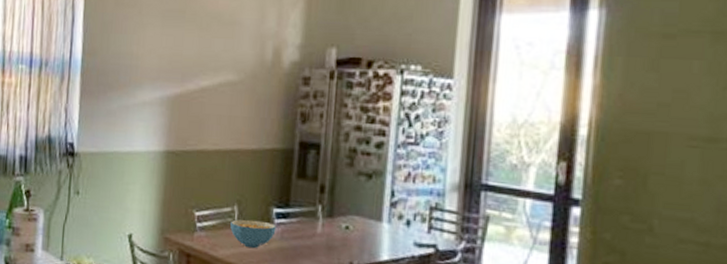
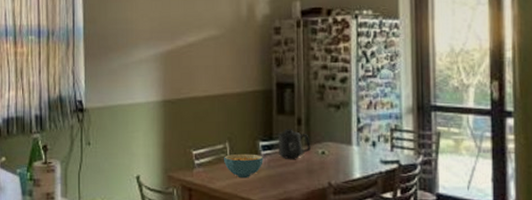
mug: none [295,196,333,232] -> present [277,129,311,159]

